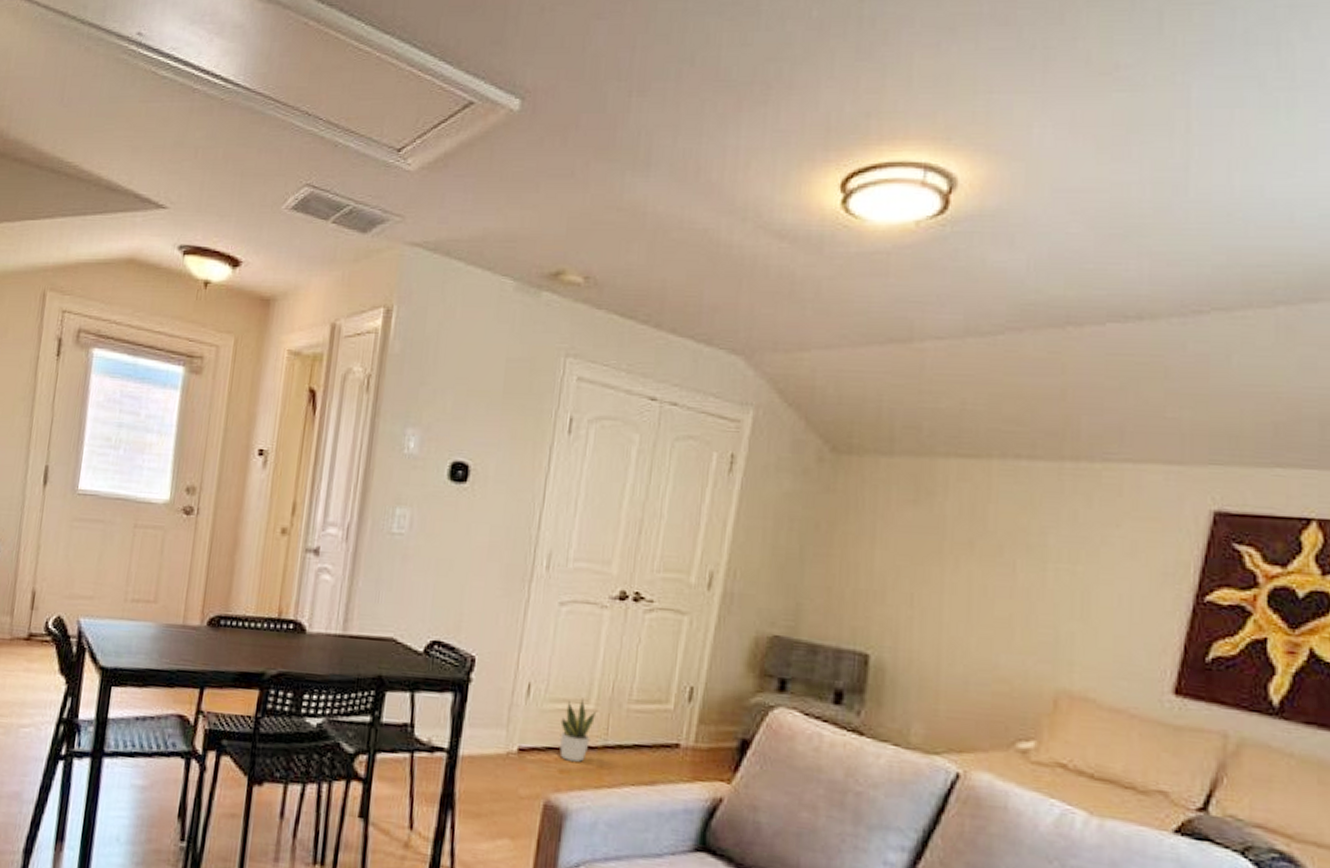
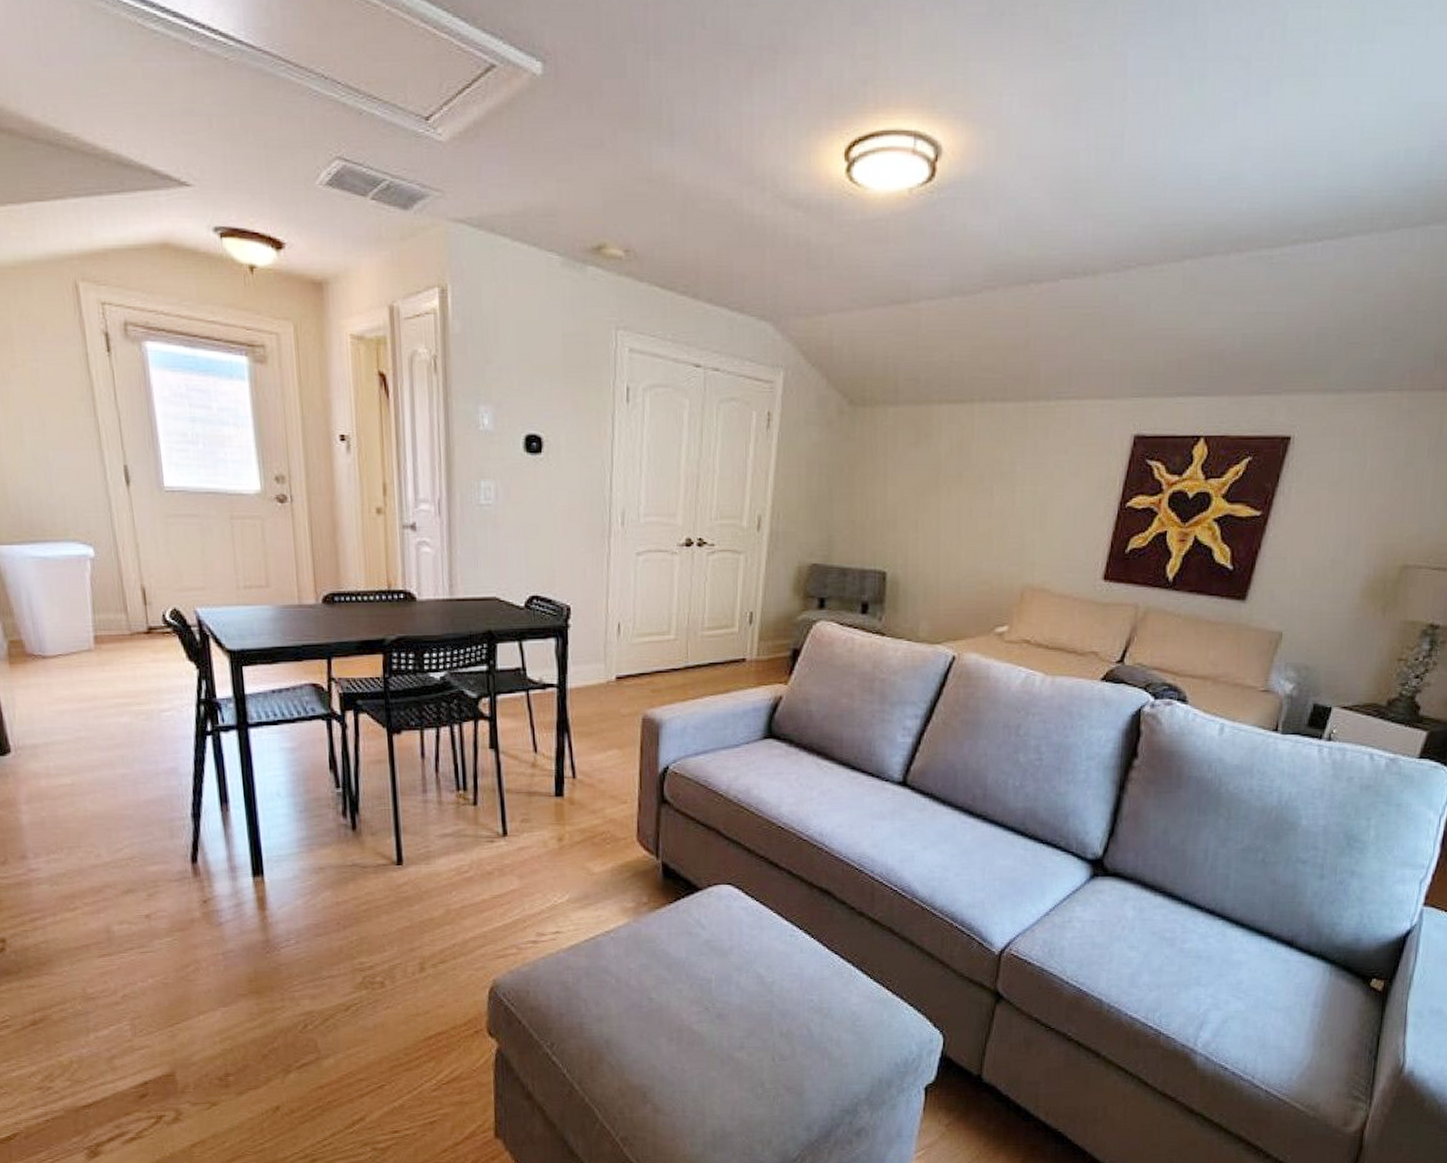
potted plant: present [559,698,597,762] -> none [648,630,677,682]

